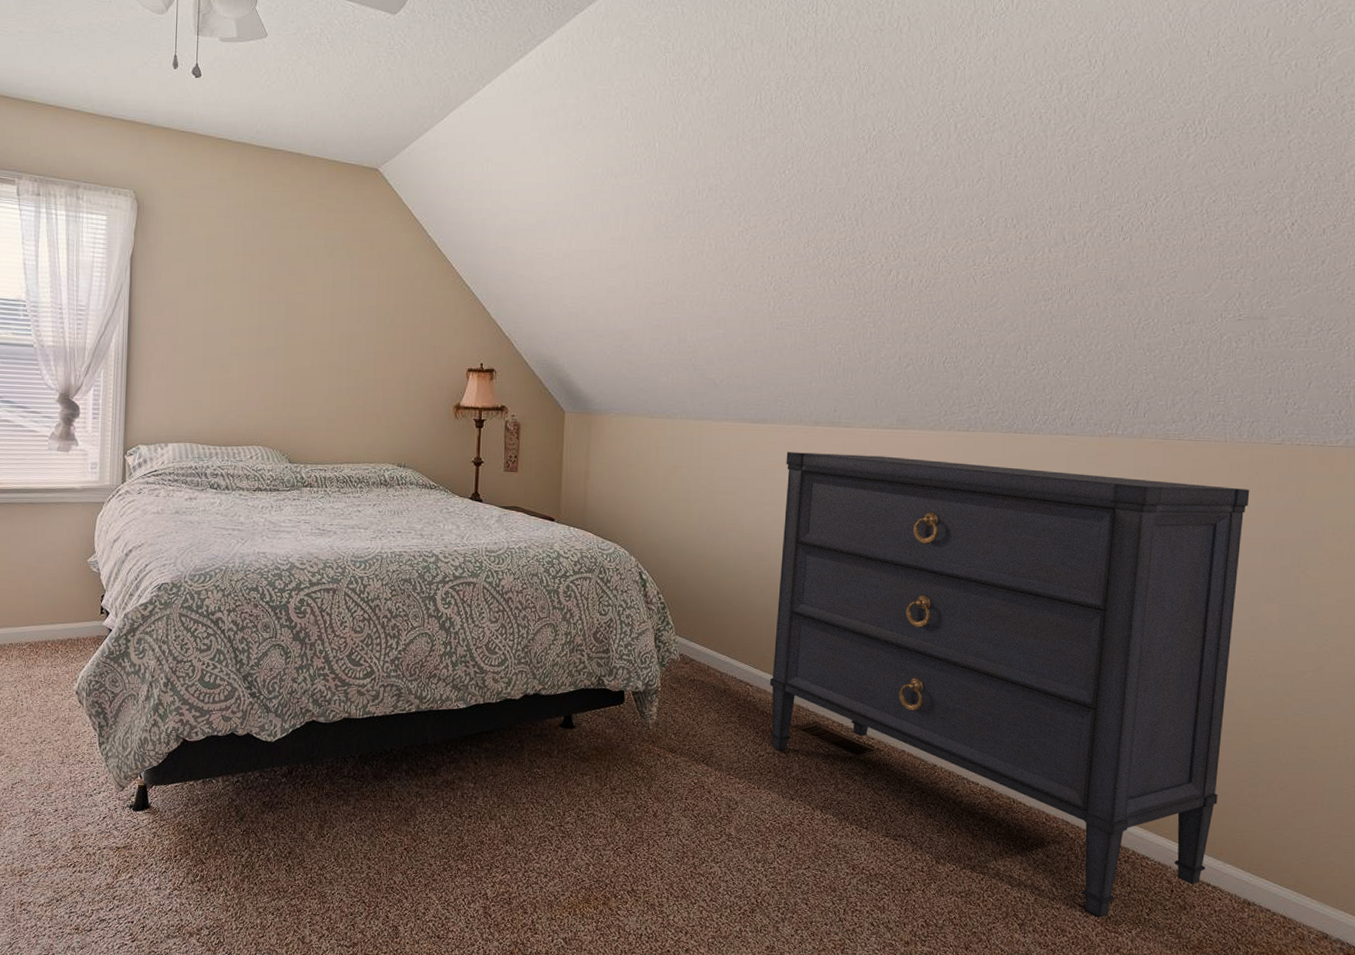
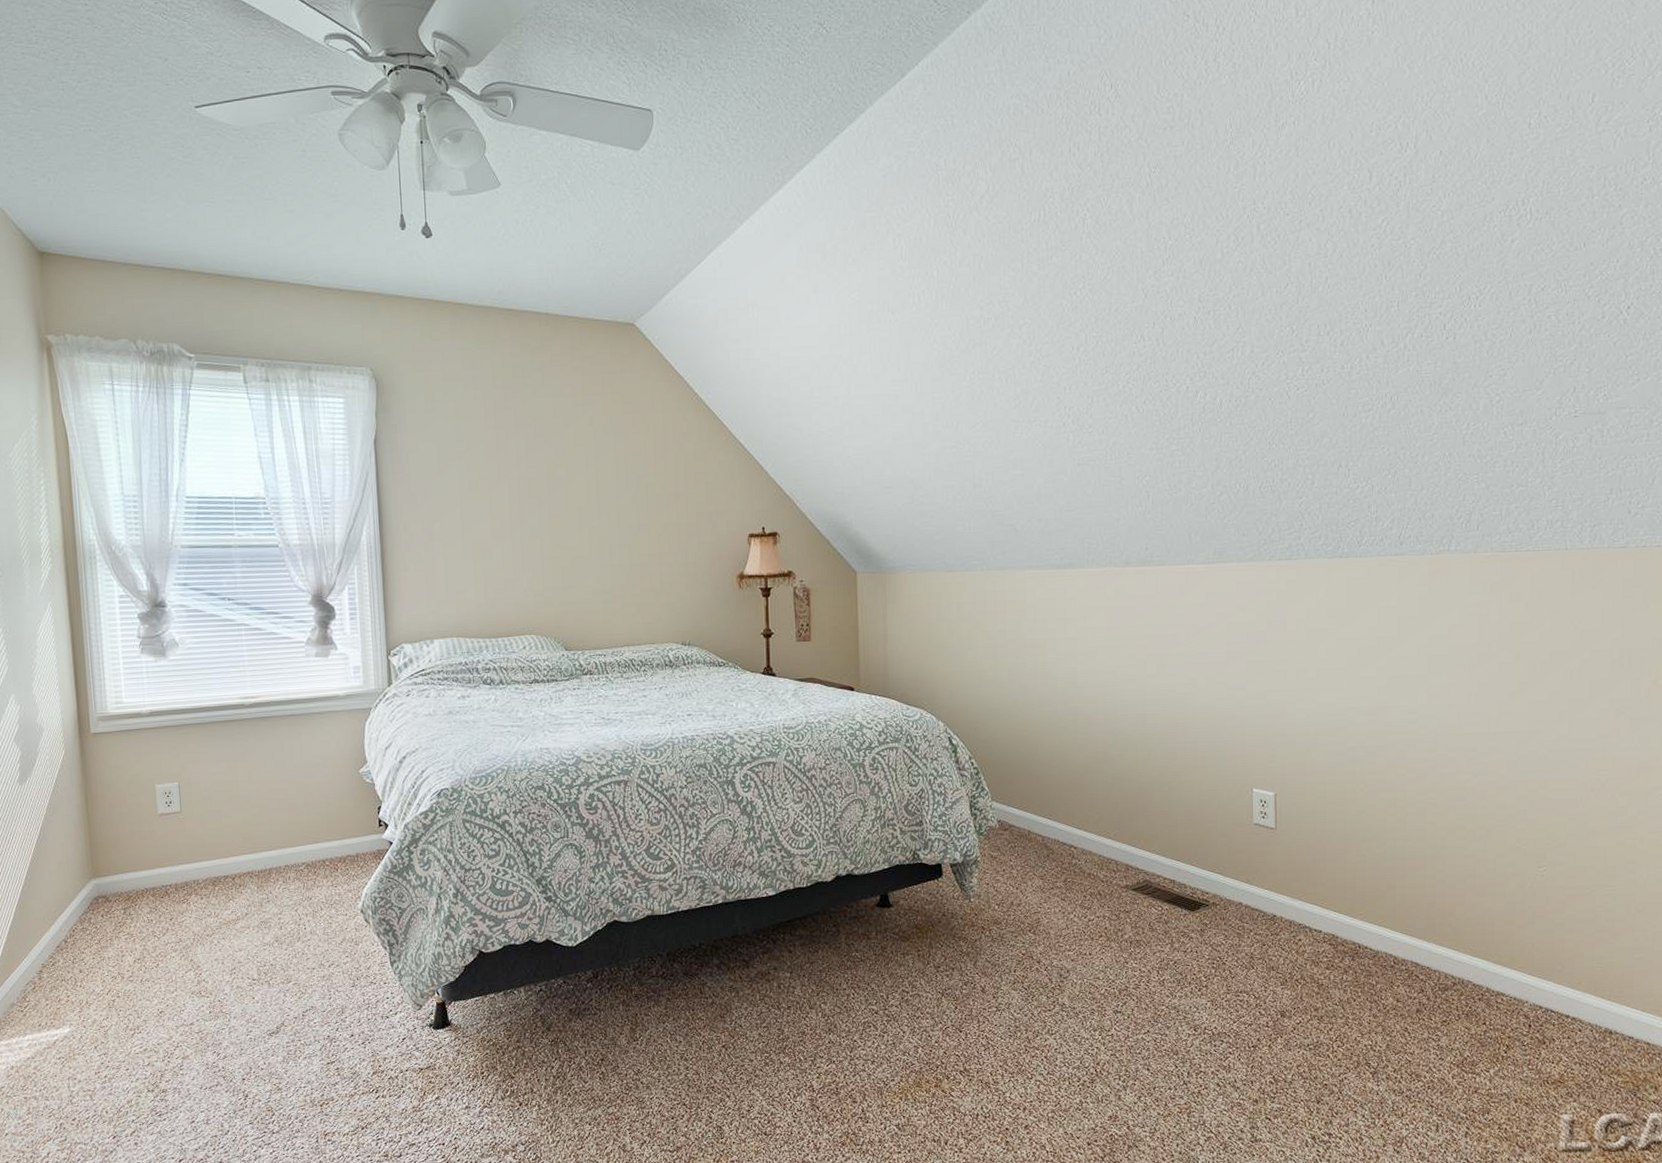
dresser: present [769,452,1250,917] -> none [1094,593,1594,1058]

